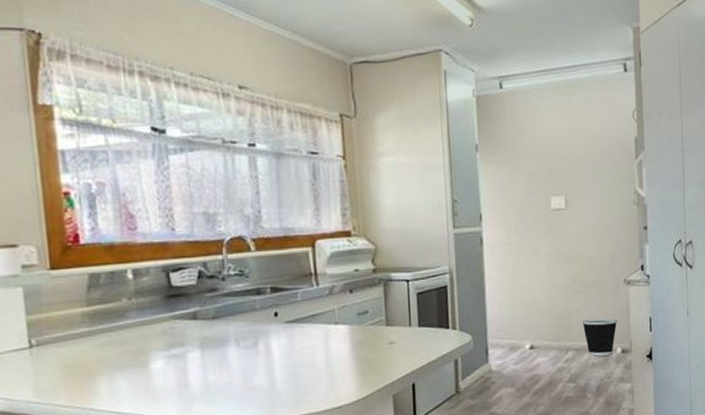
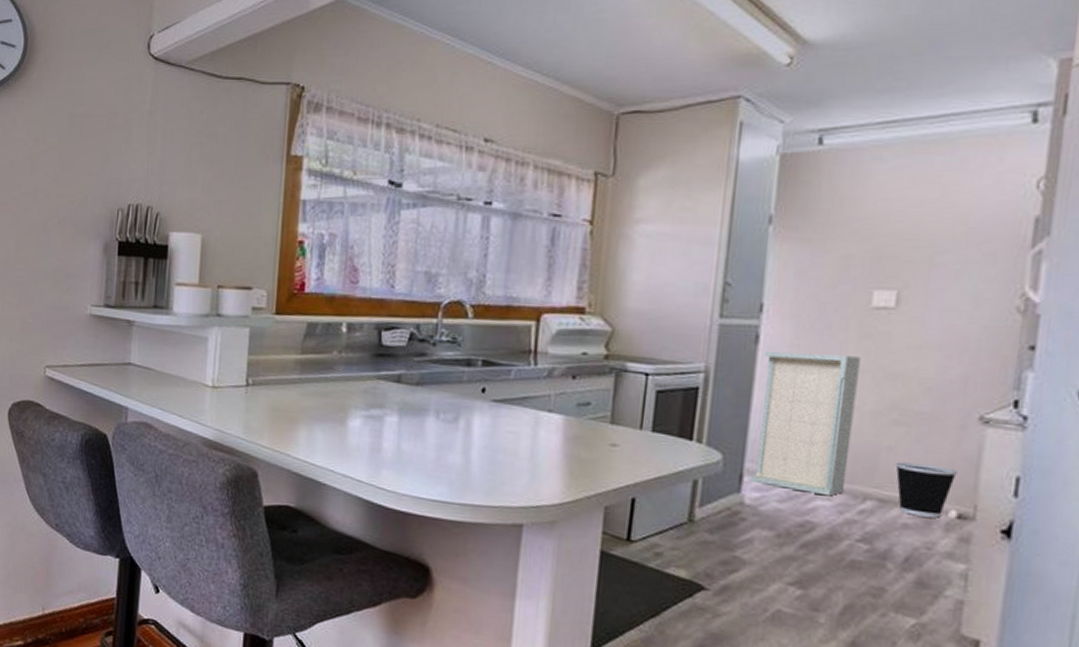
storage cabinet: none [488,247,554,354] -> present [749,350,861,497]

